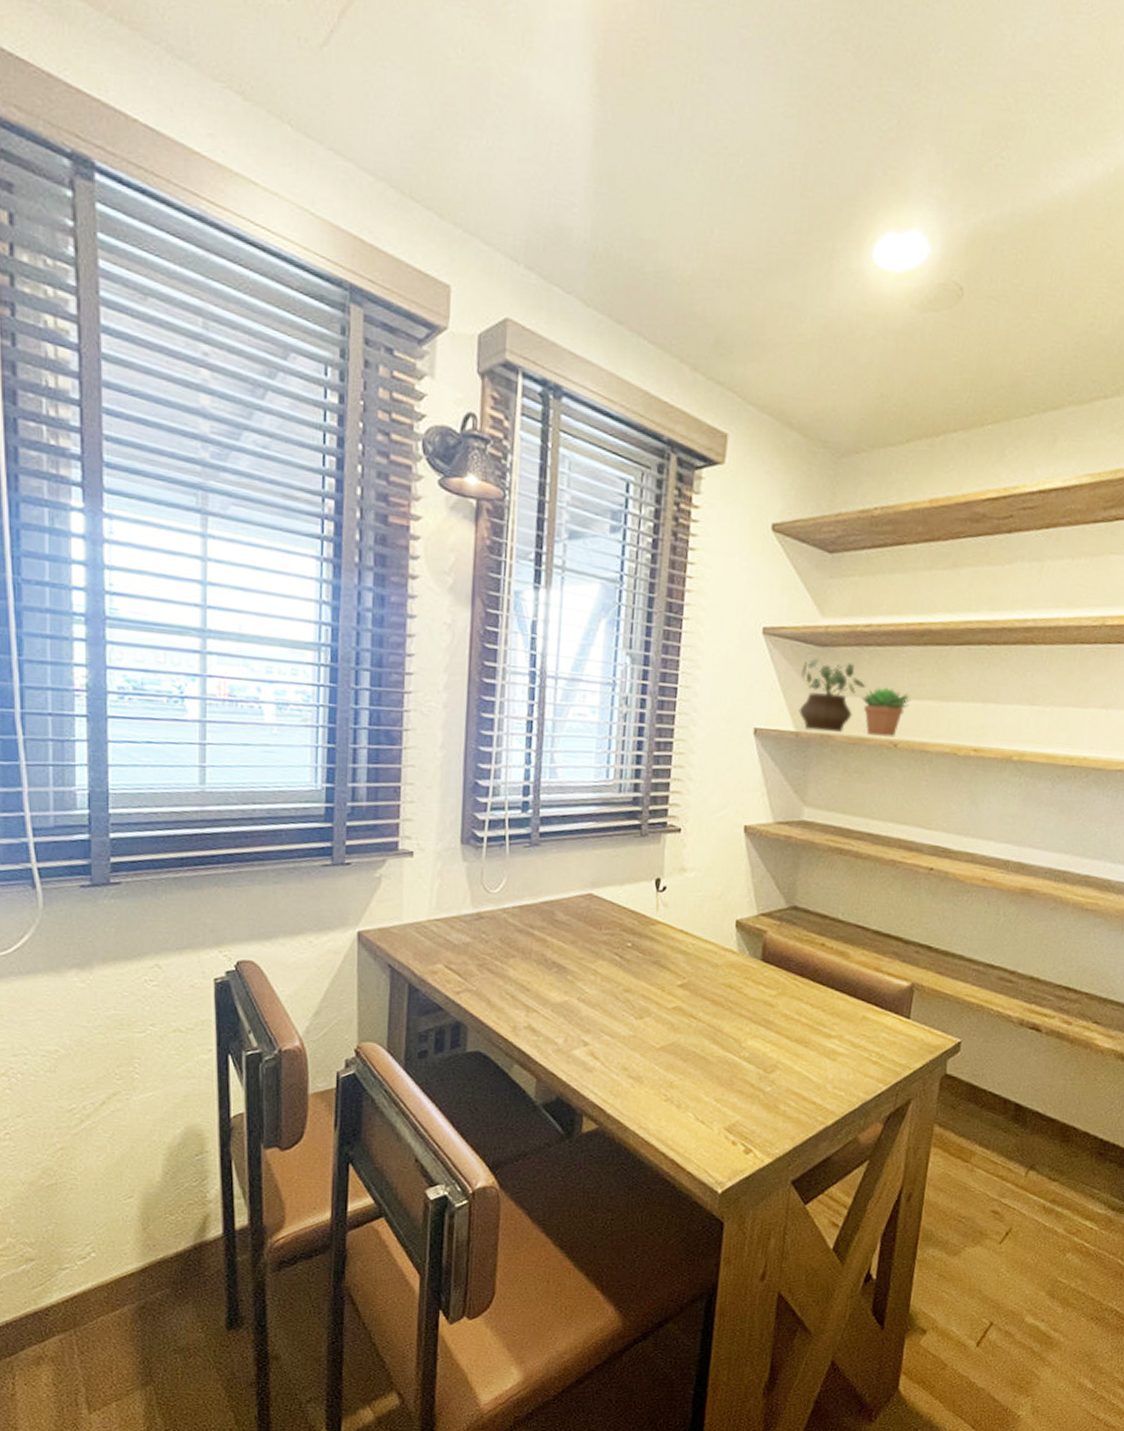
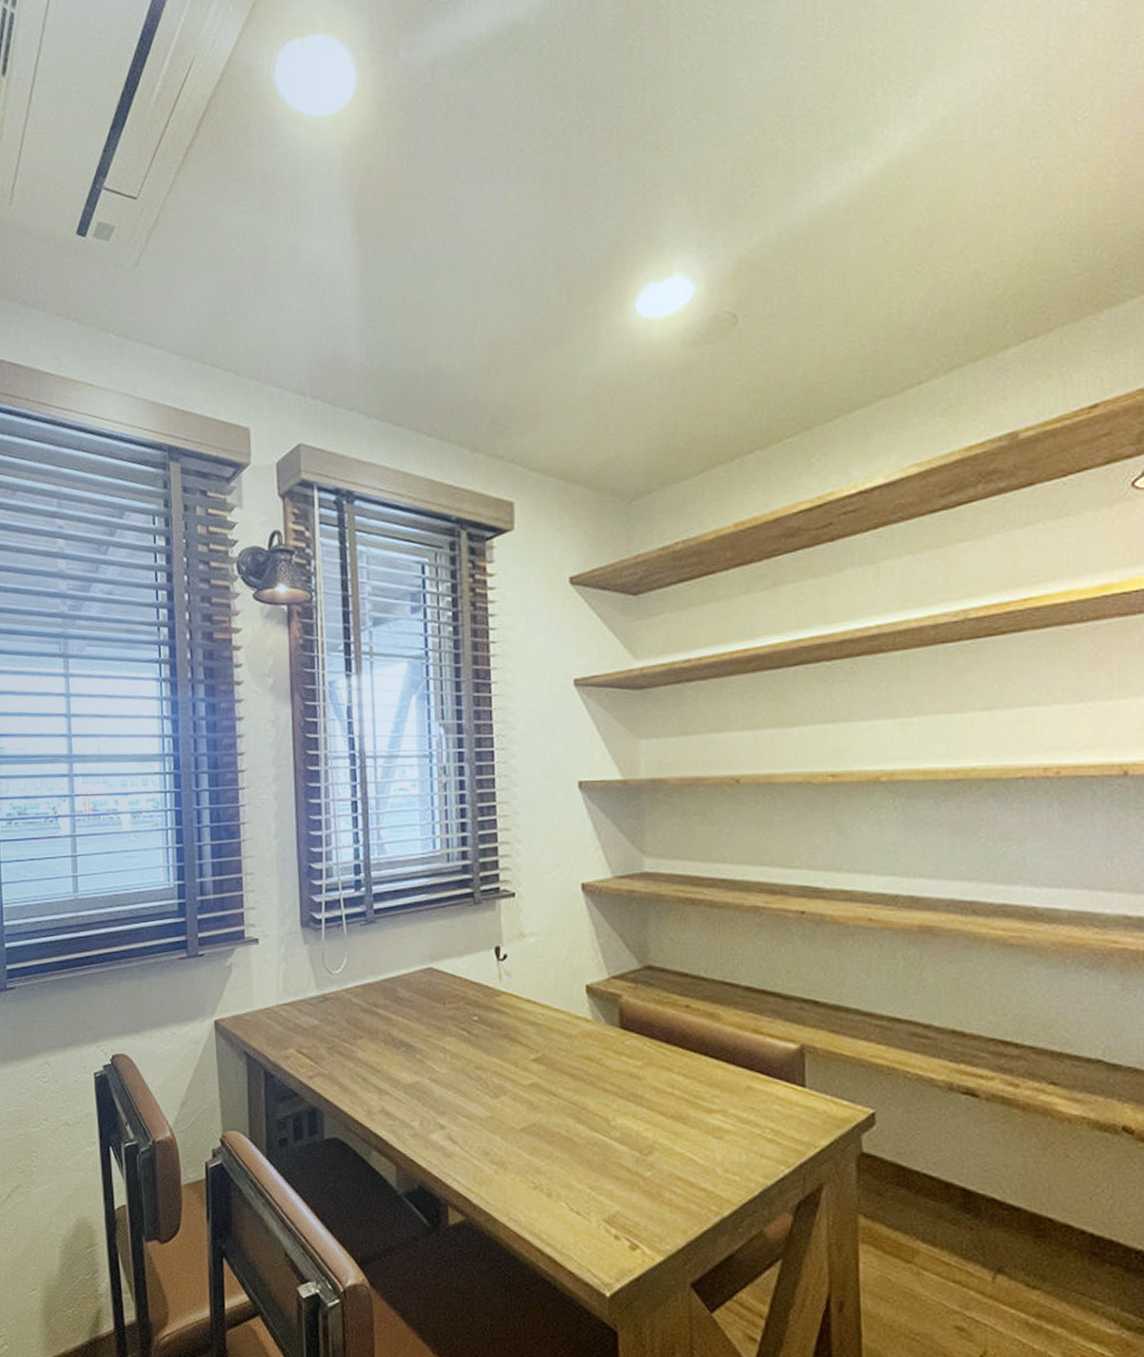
potted plant: present [798,657,866,733] -> none [621,701,694,777]
succulent plant: present [860,686,911,737] -> none [689,721,748,775]

